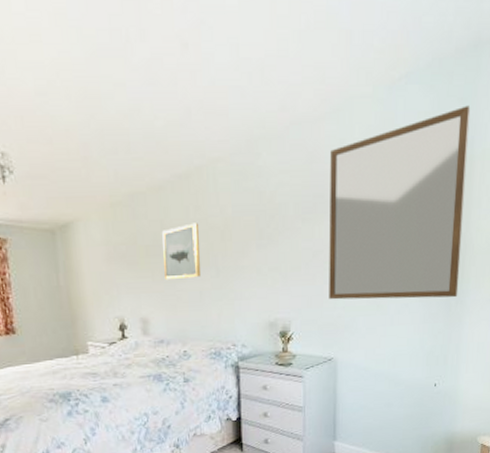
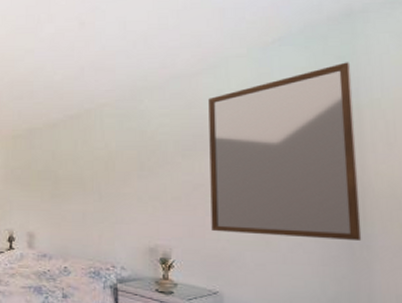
wall art: present [162,223,202,281] -> none [52,154,86,201]

